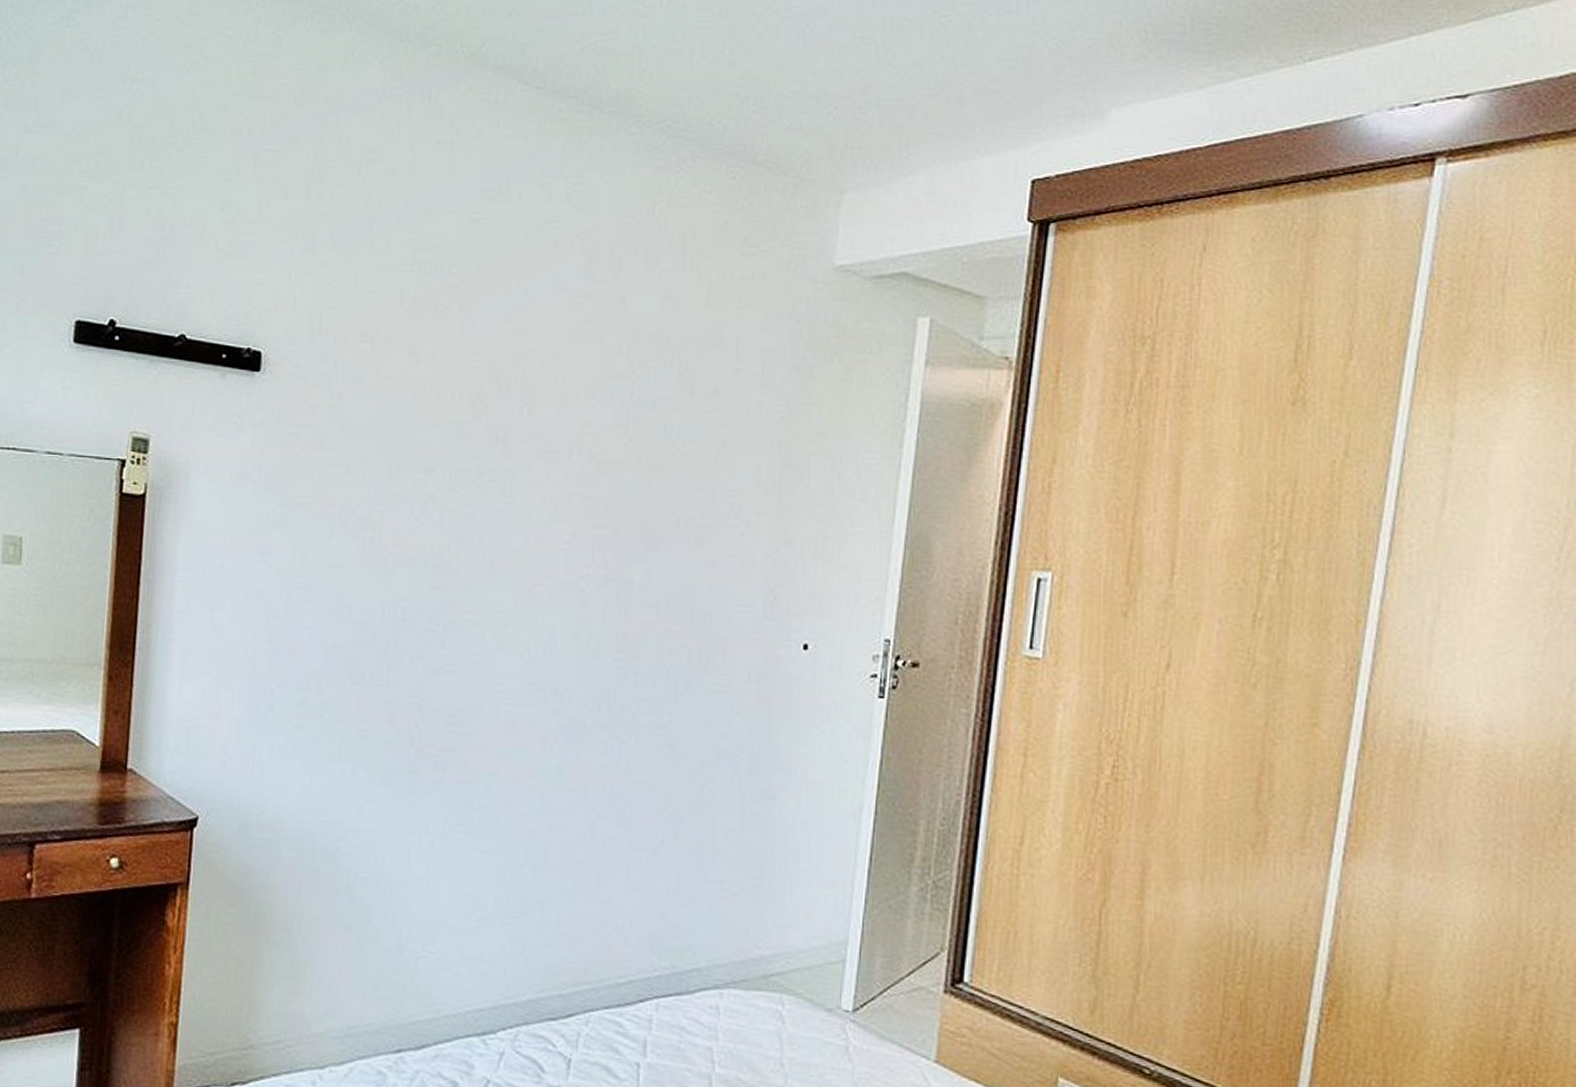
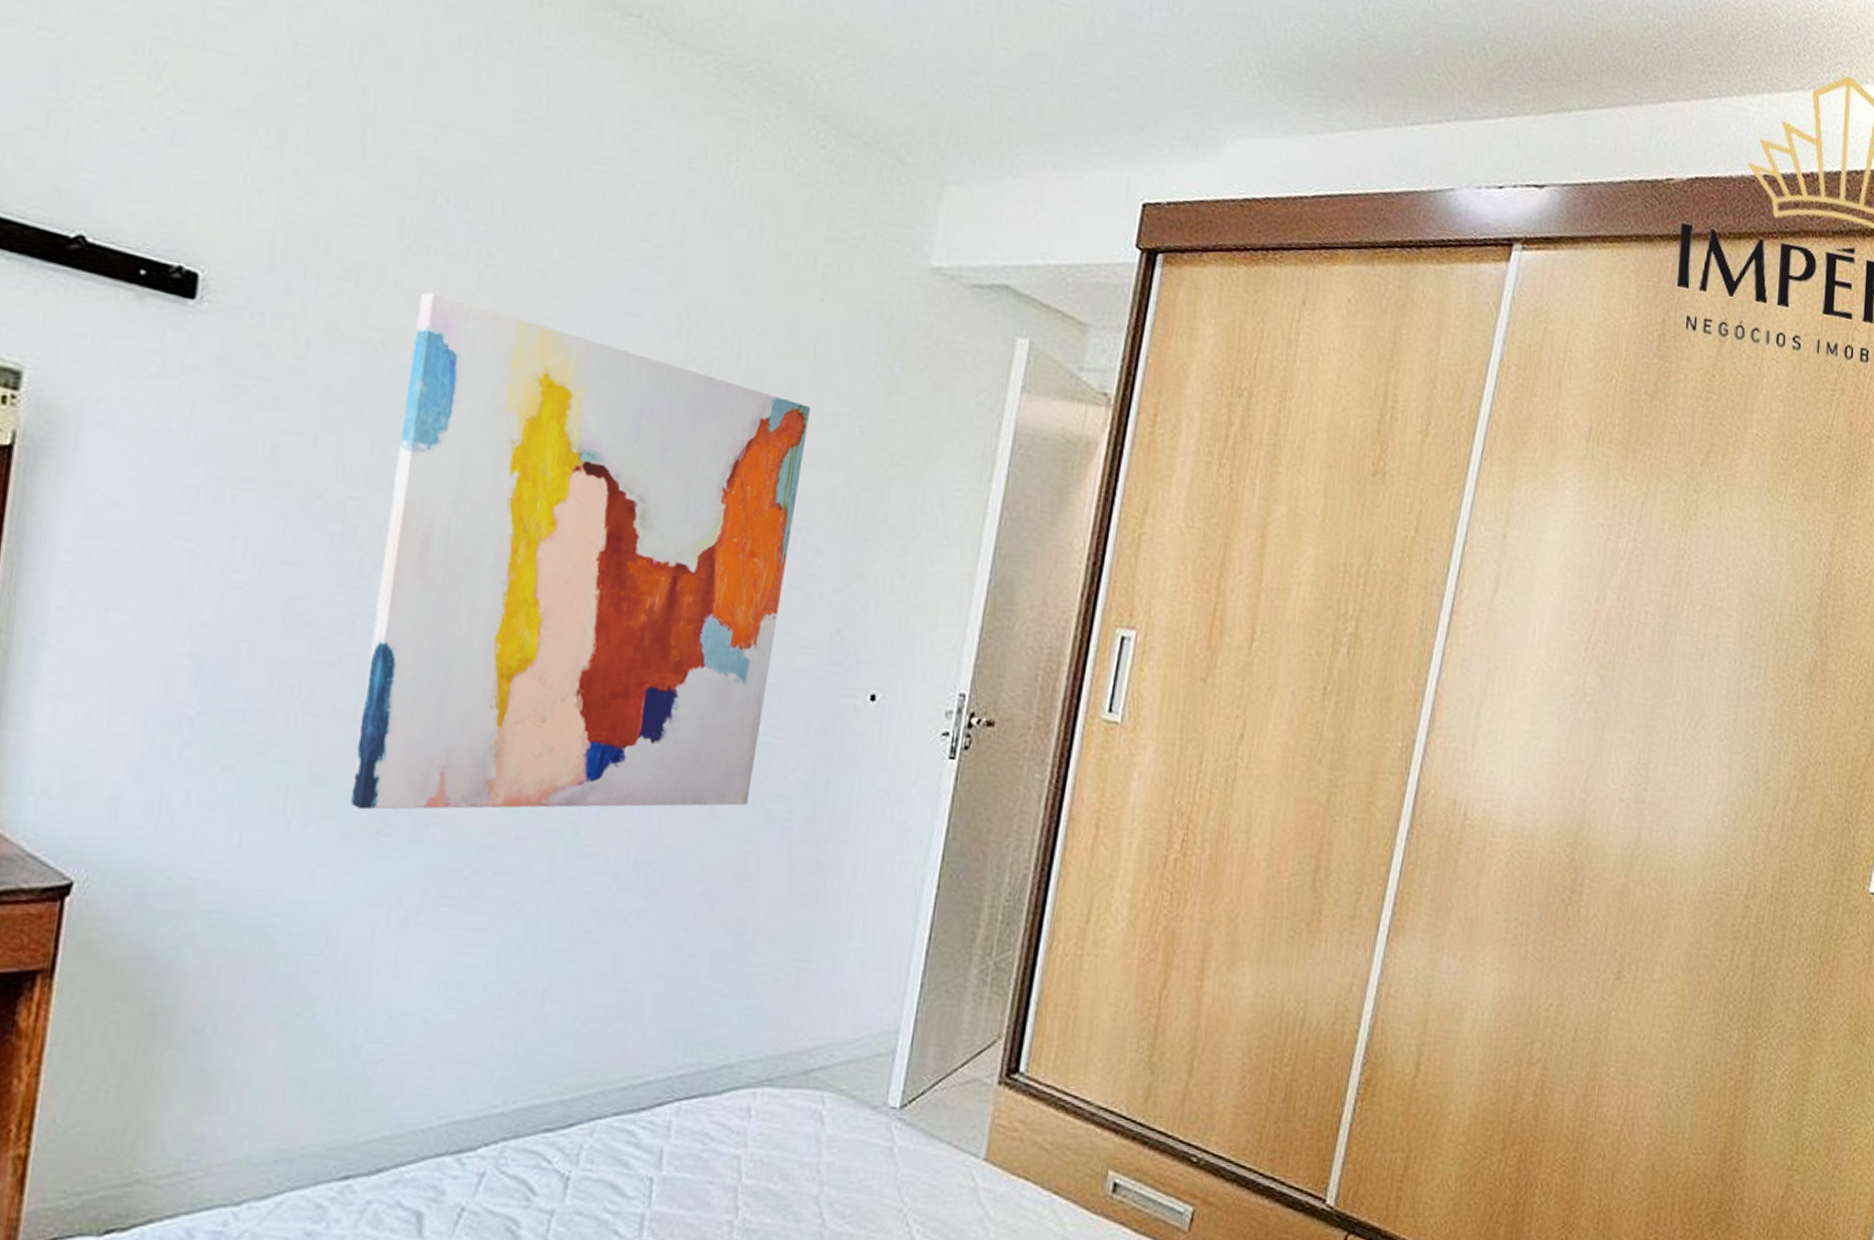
wall art: none [386,344,736,757] -> present [349,292,811,810]

